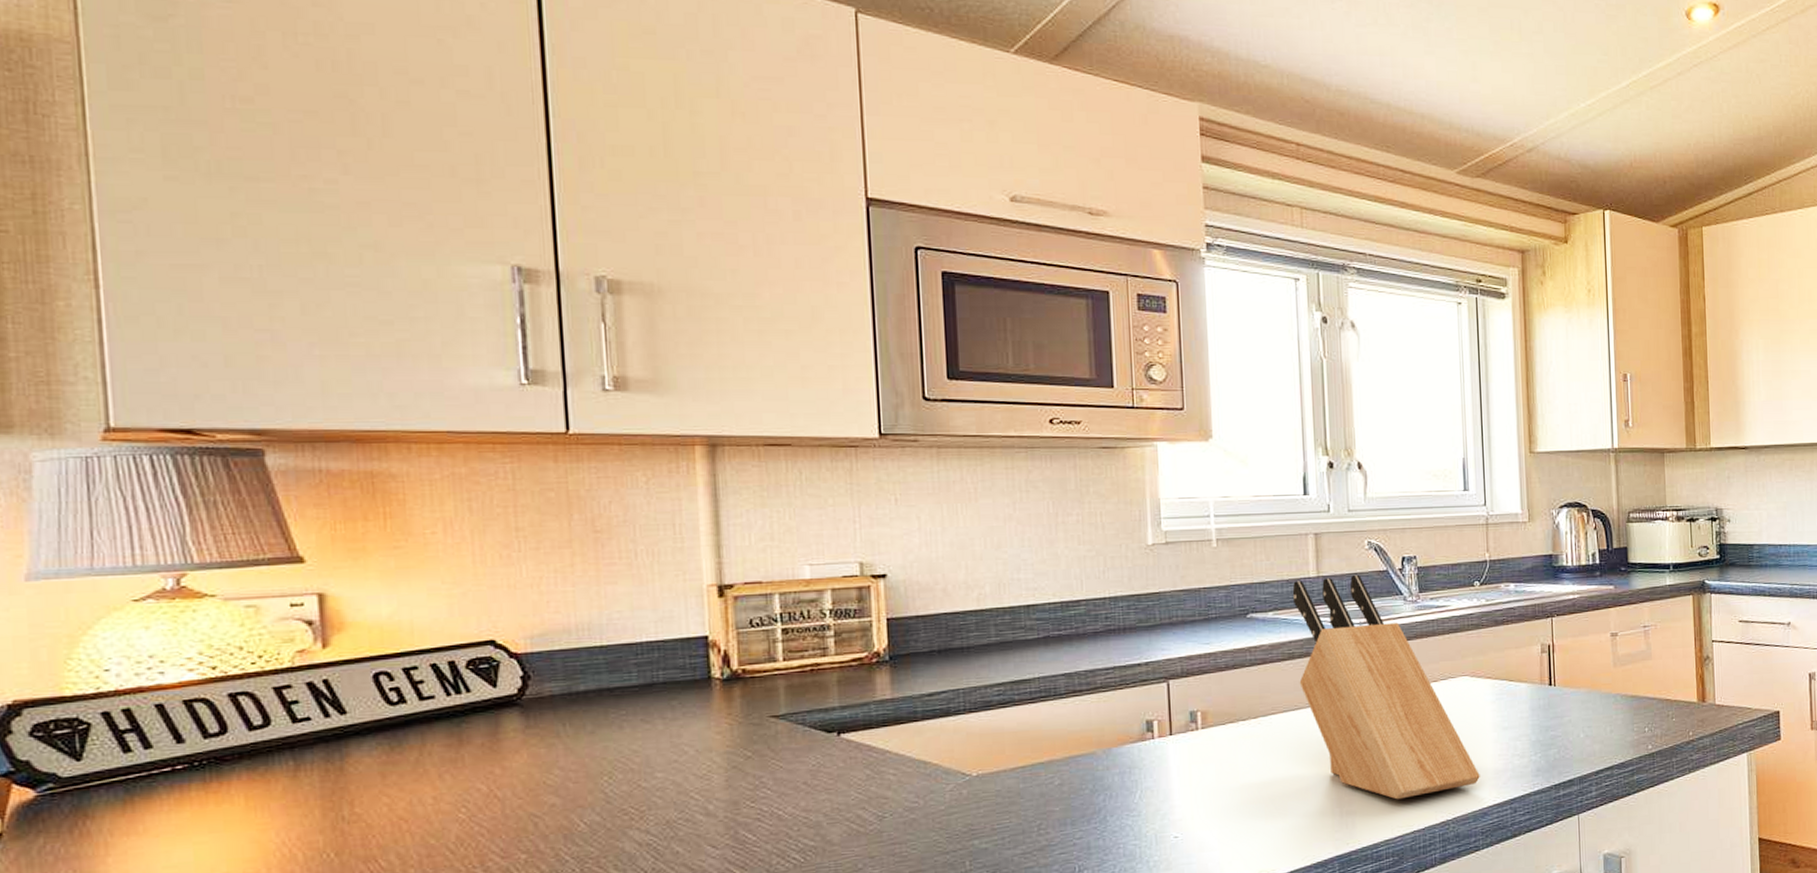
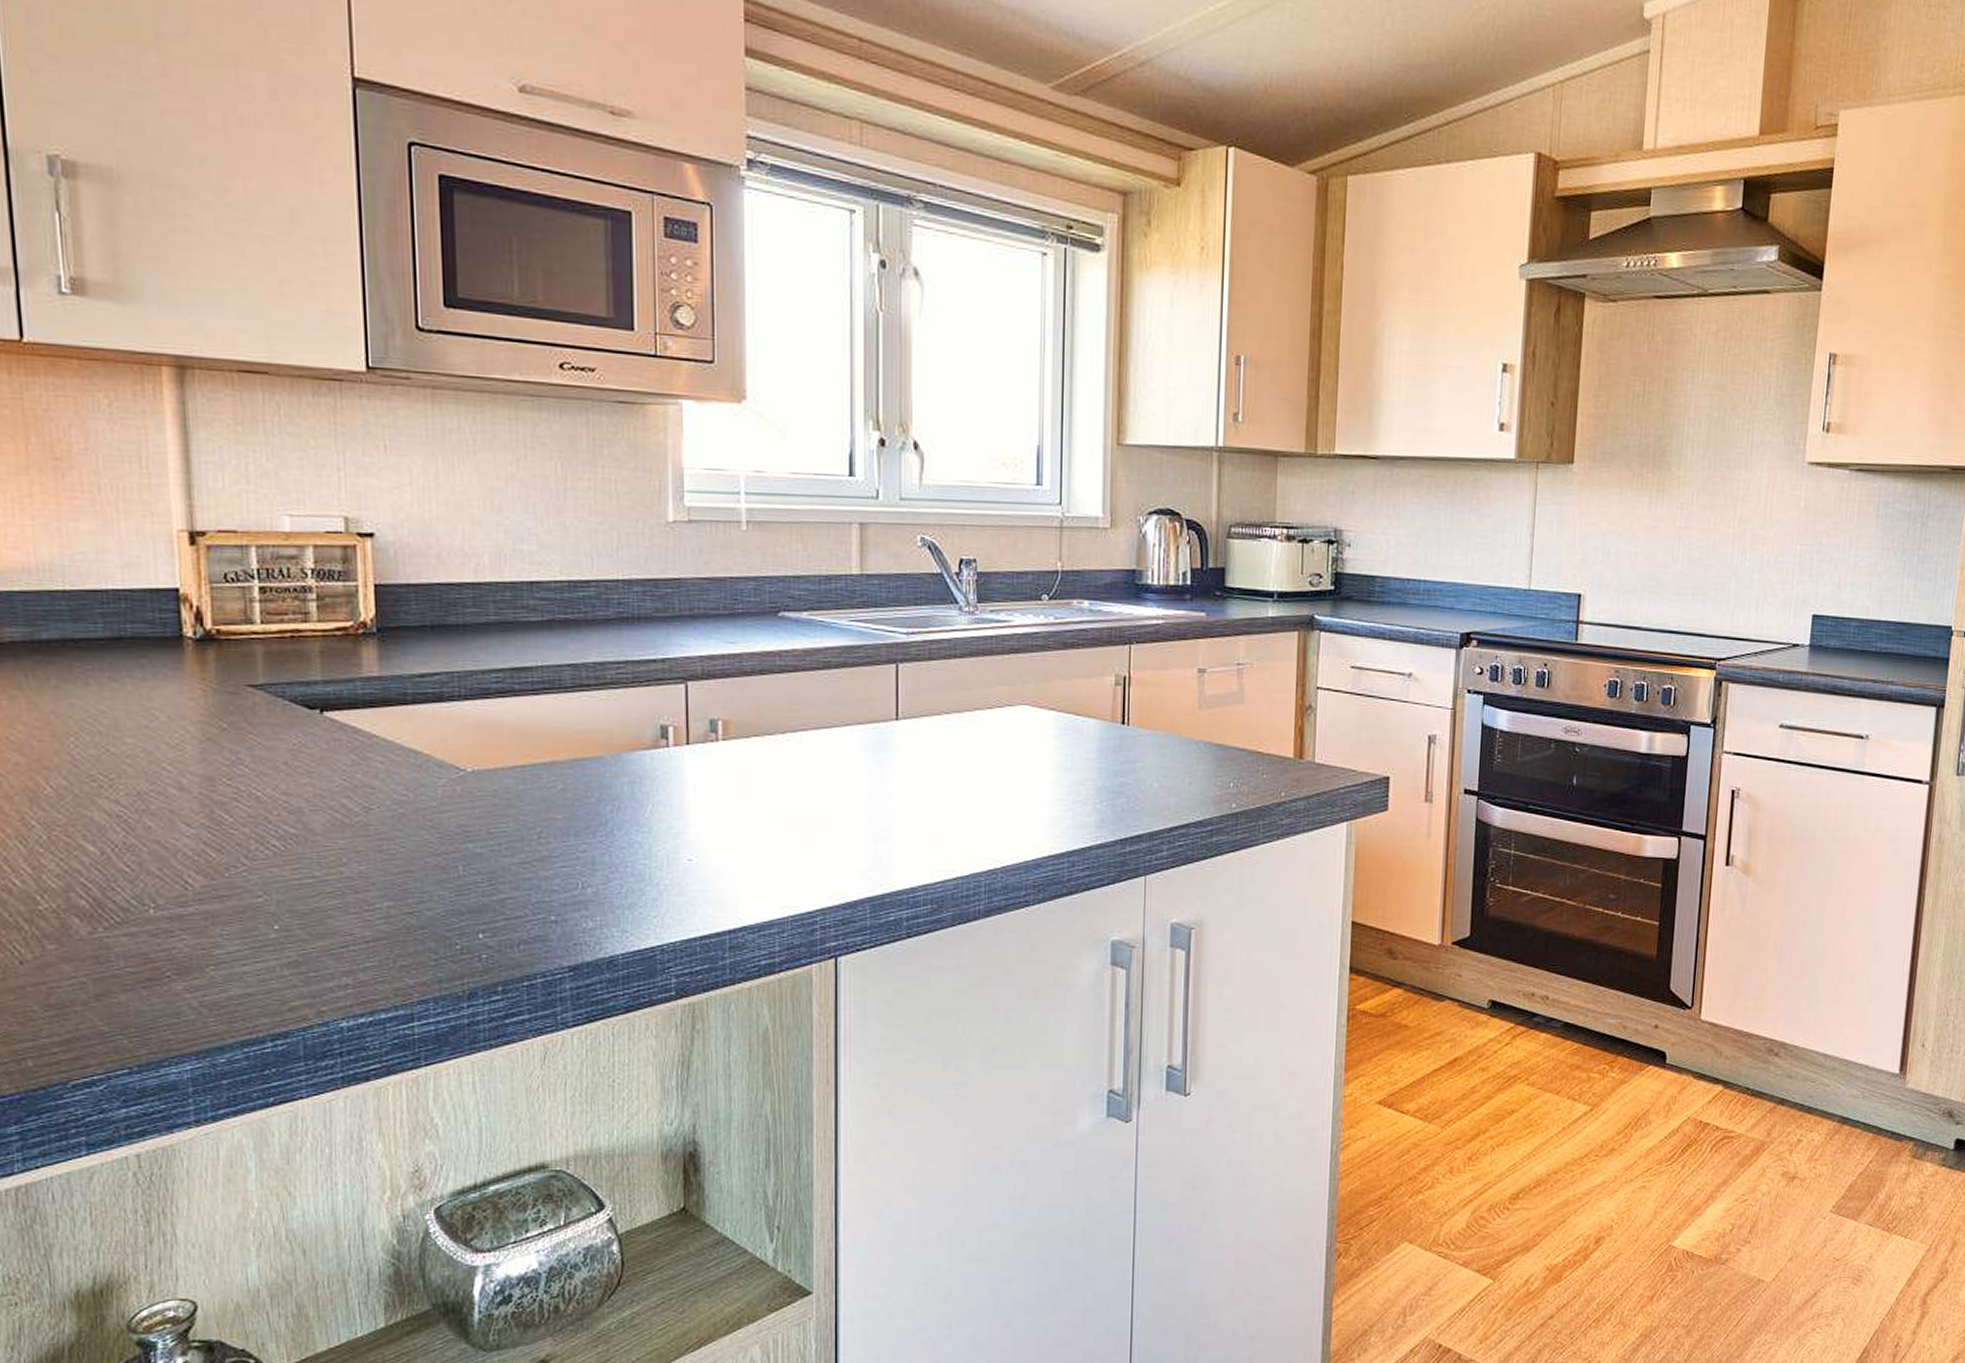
knife block: present [1292,574,1480,800] -> none [831,575,1035,840]

